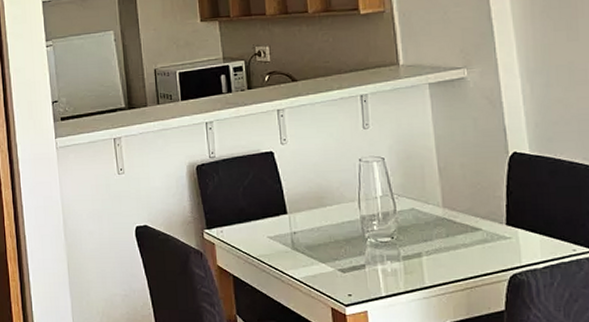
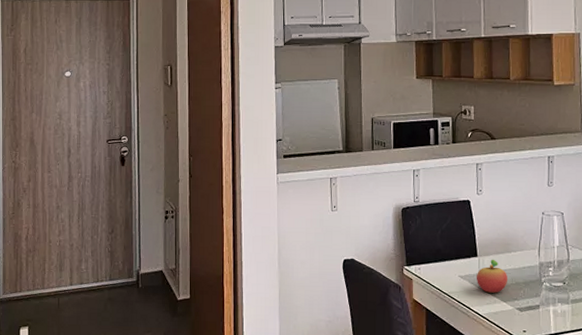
fruit: none [287,215,326,254] -> present [476,259,508,293]

